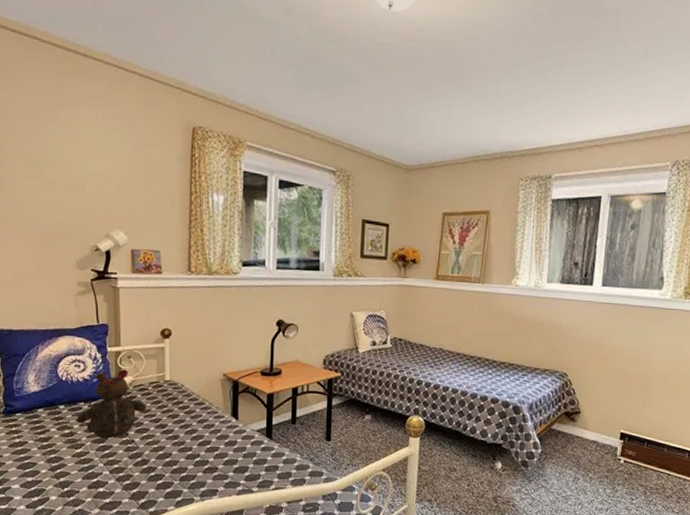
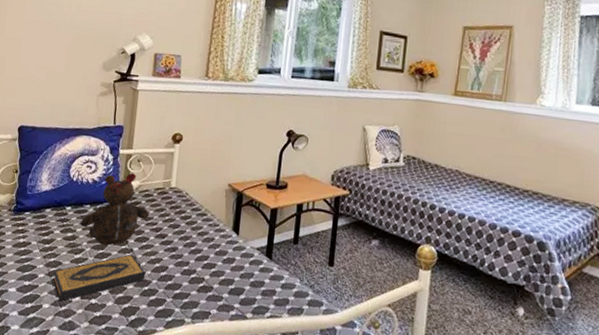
hardback book: none [55,444,150,493] -> present [51,254,146,302]

